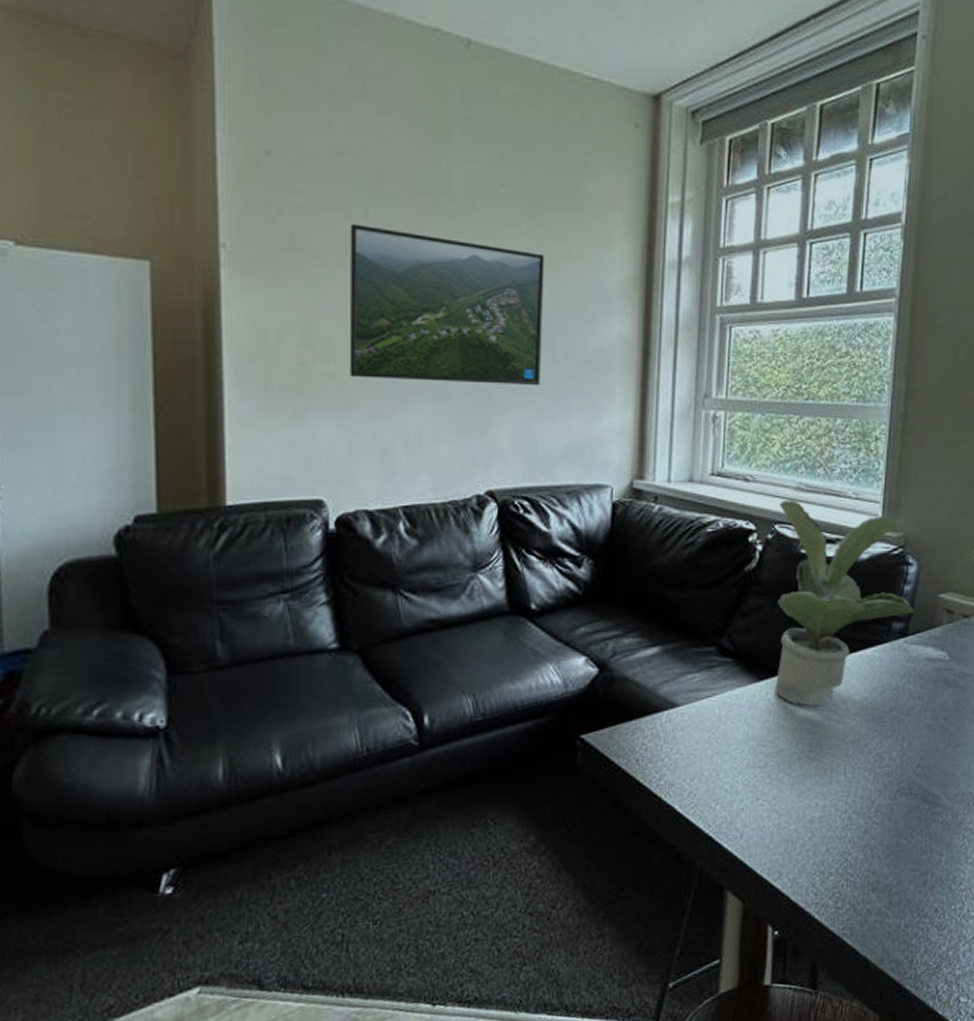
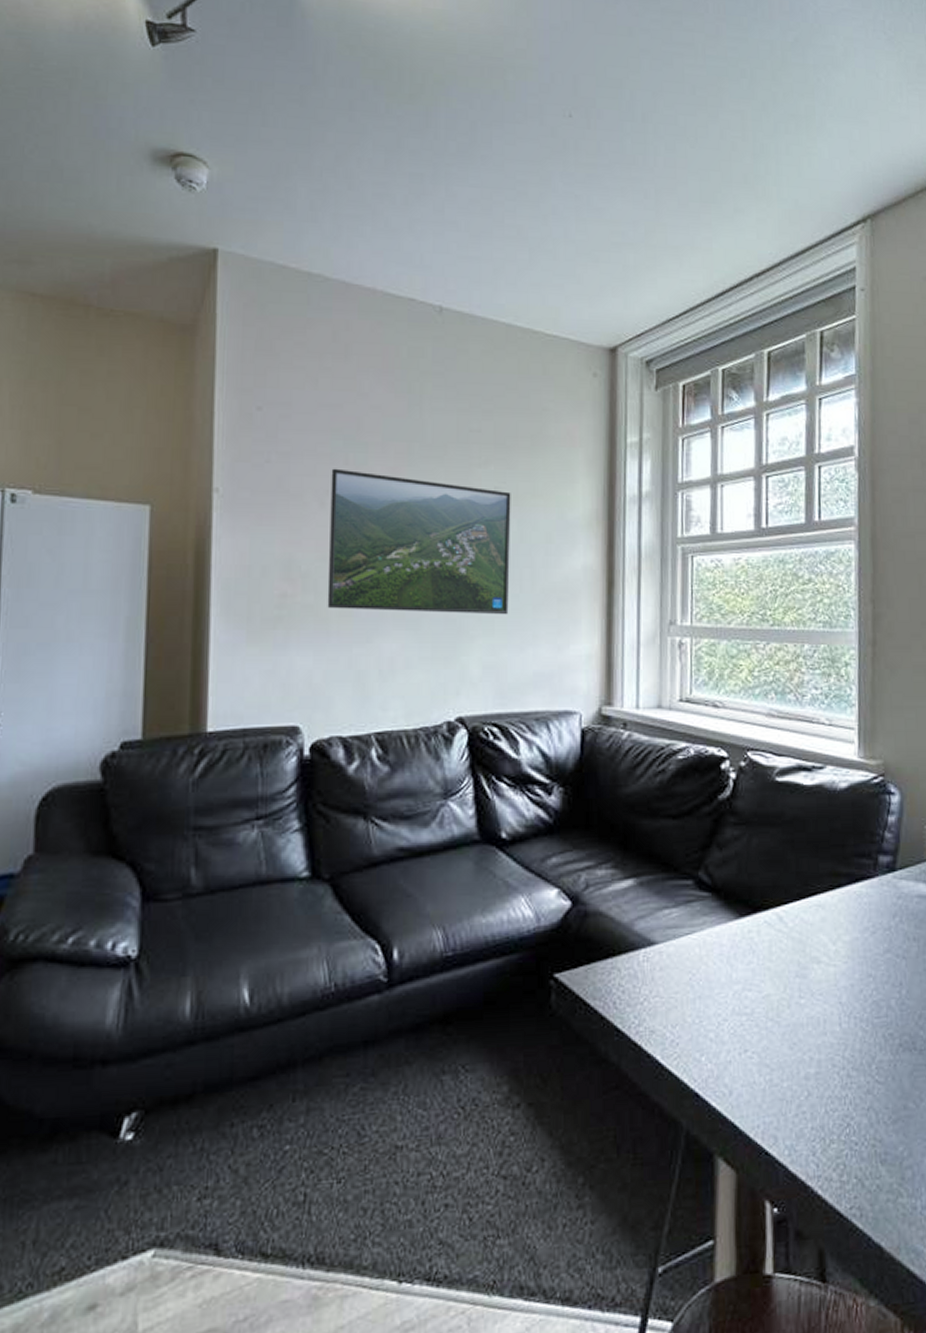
potted plant: present [774,500,915,707] -> none [751,727,902,947]

